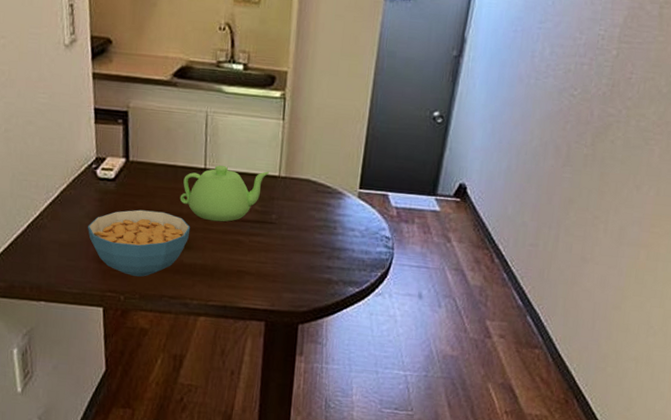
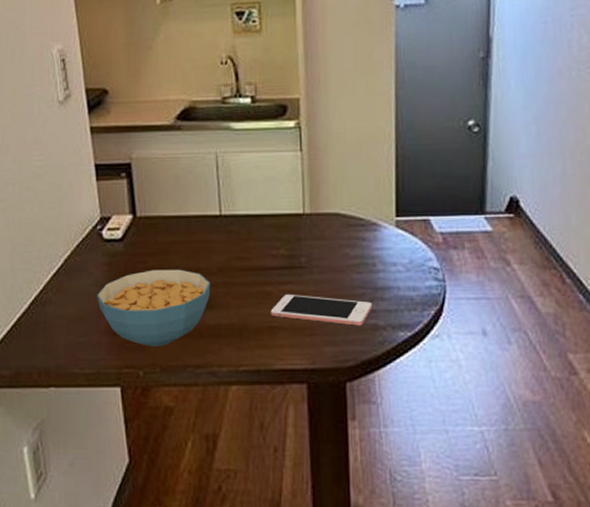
teapot: present [179,165,270,222] -> none [195,209,293,273]
cell phone: none [240,245,329,279] -> present [270,295,372,326]

